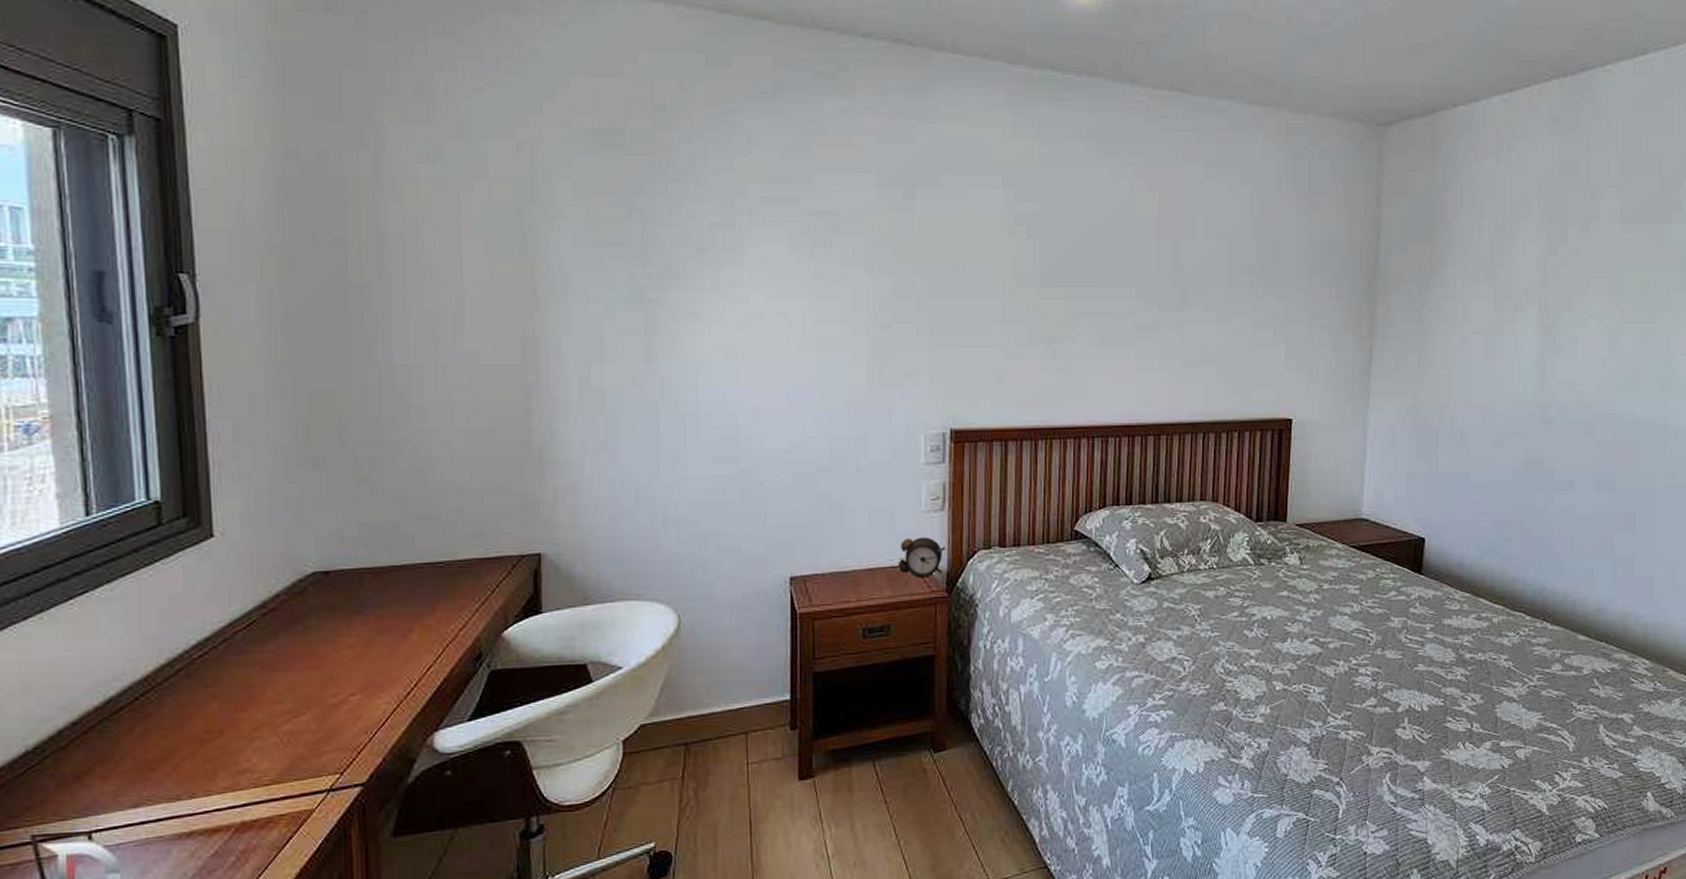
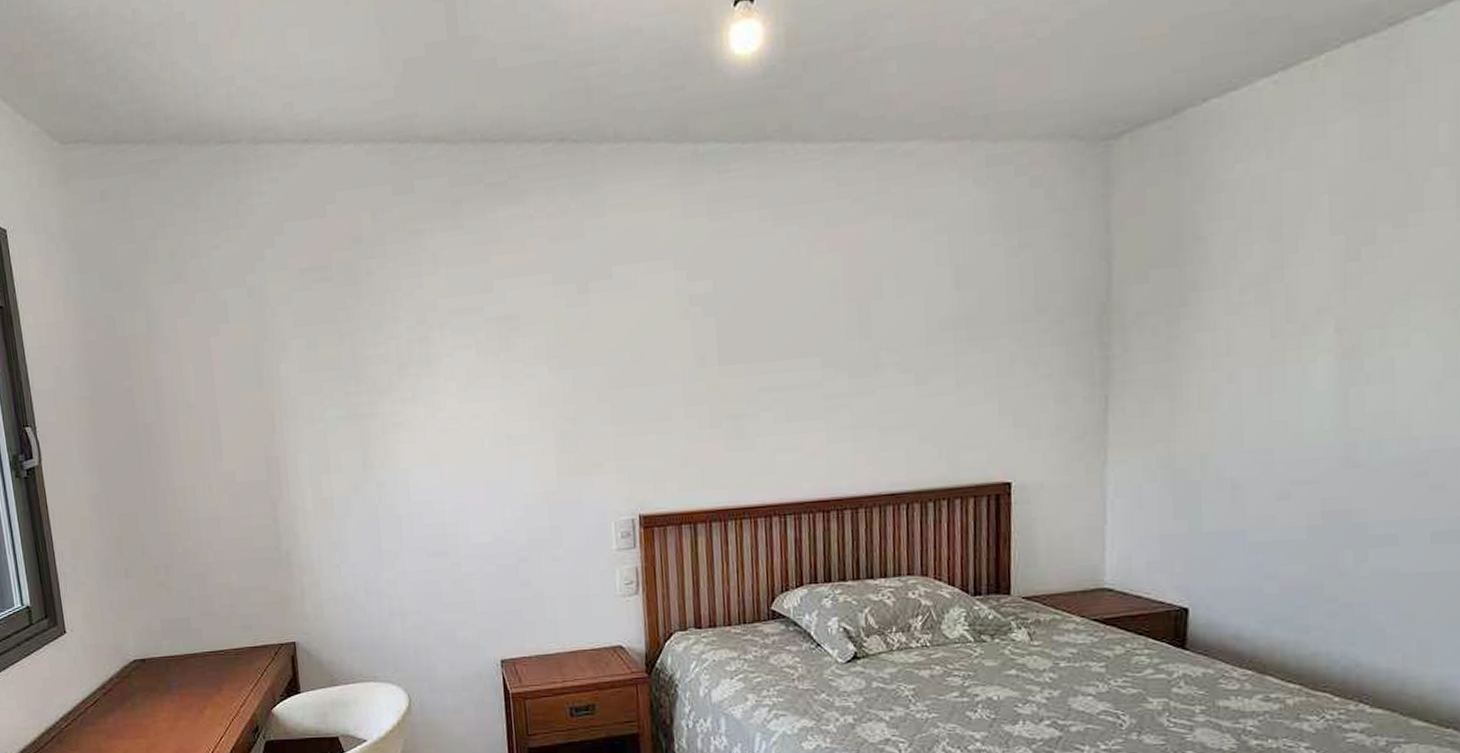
alarm clock: present [897,537,945,578] -> none [598,620,642,660]

